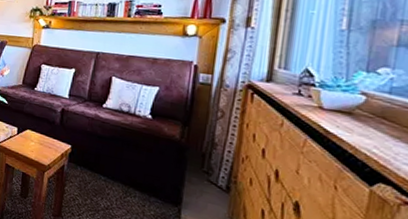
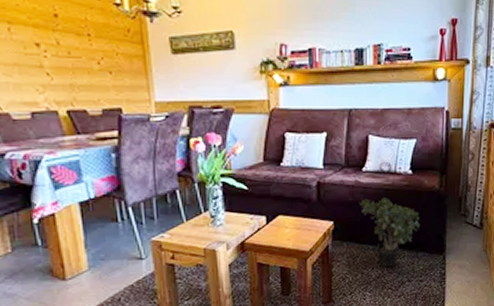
potted plant: none [96,133,156,203] -> present [359,198,420,268]

